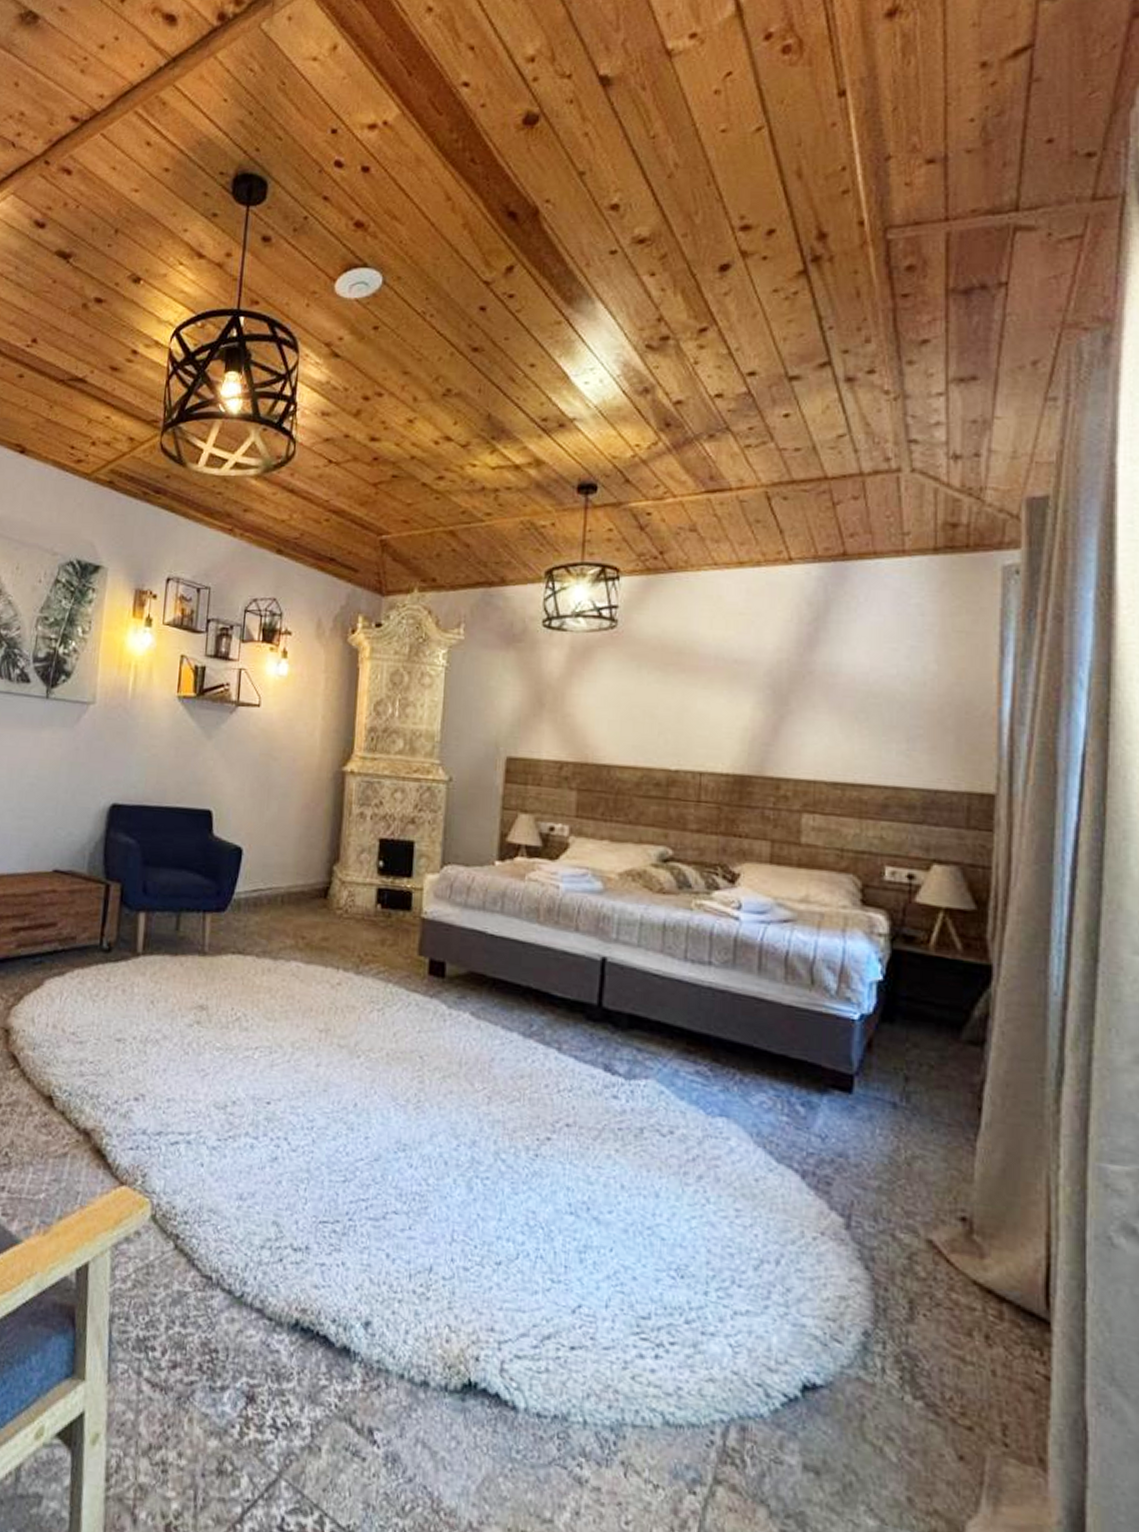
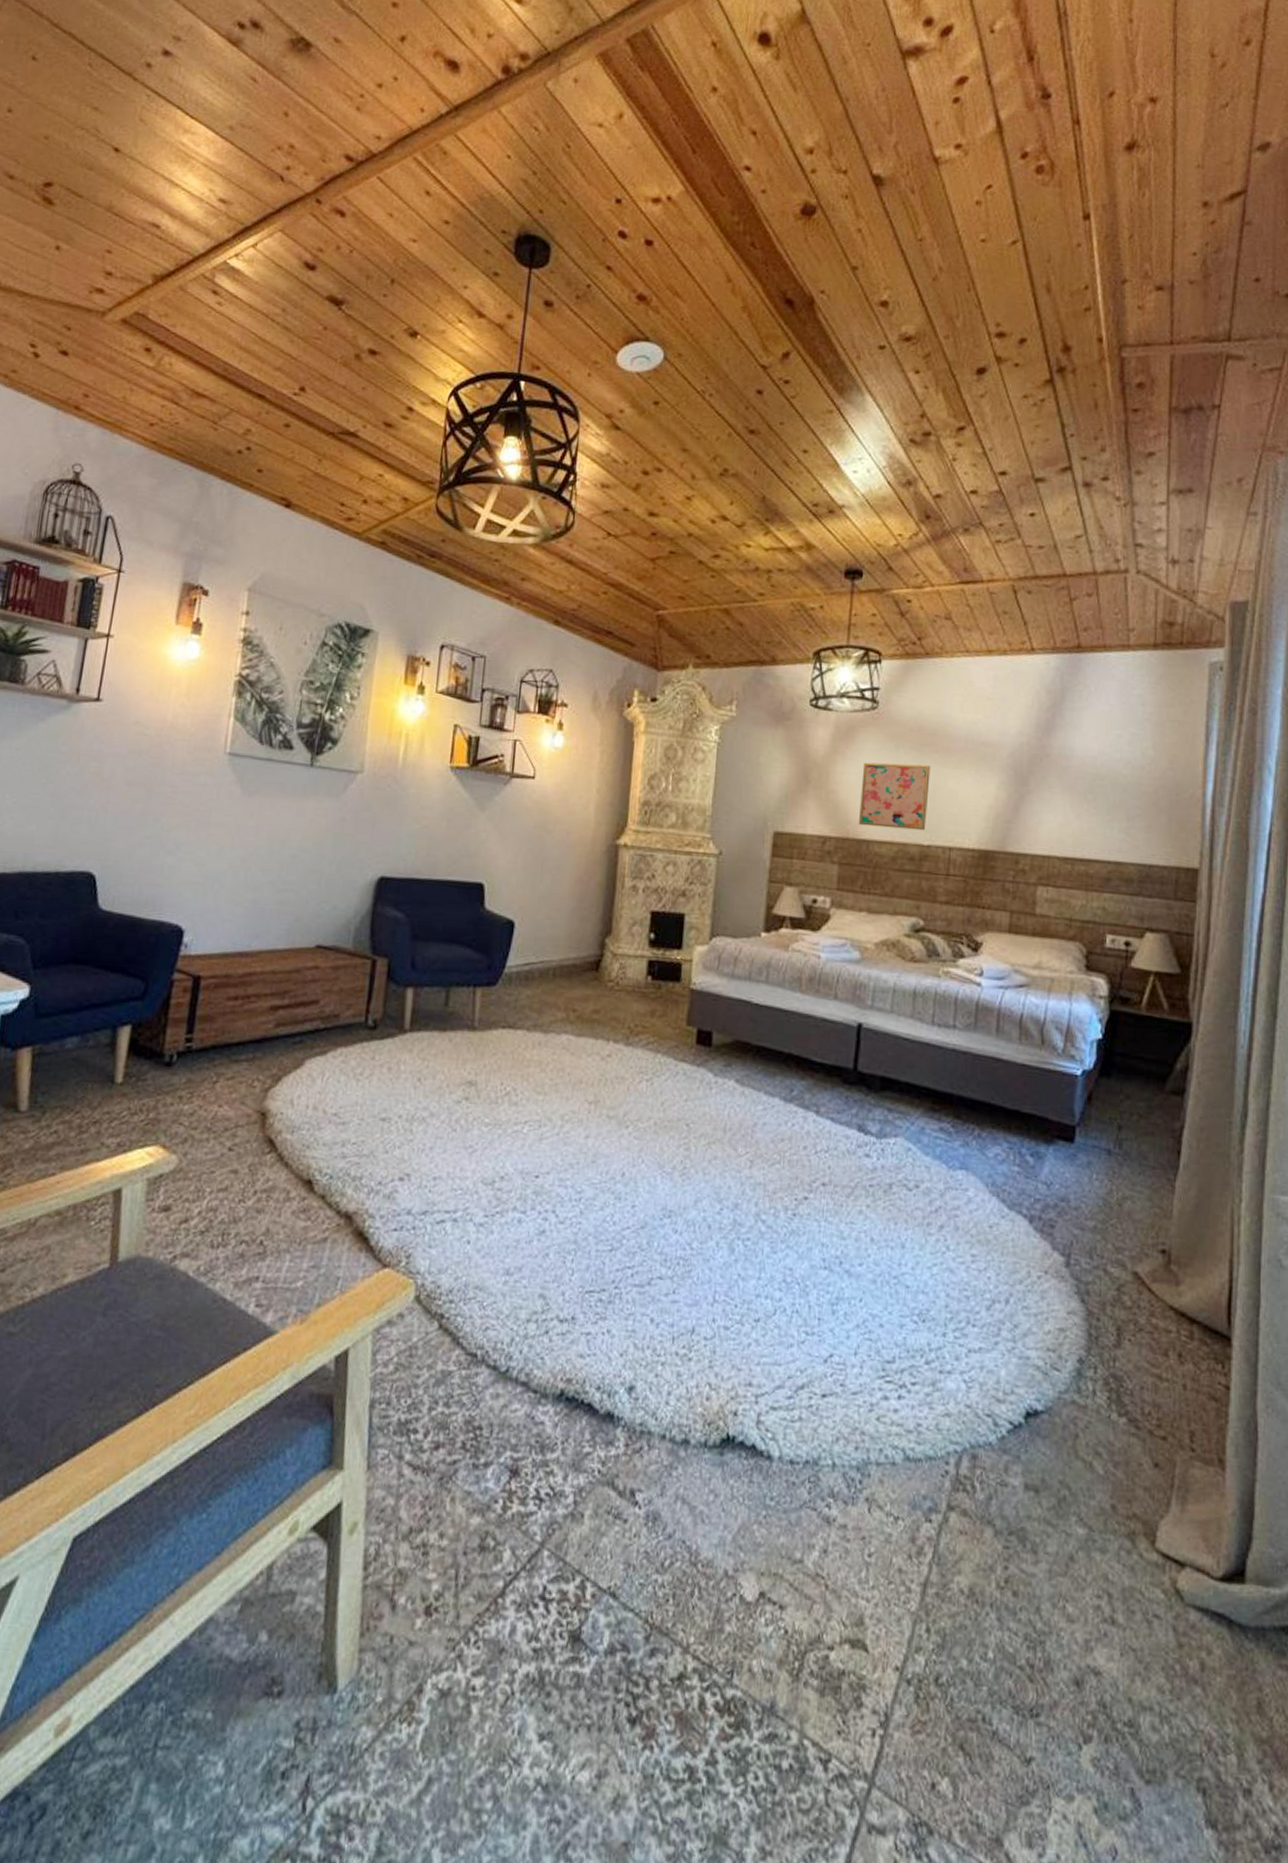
wall art: none [598,683,677,755] -> present [859,762,931,831]

